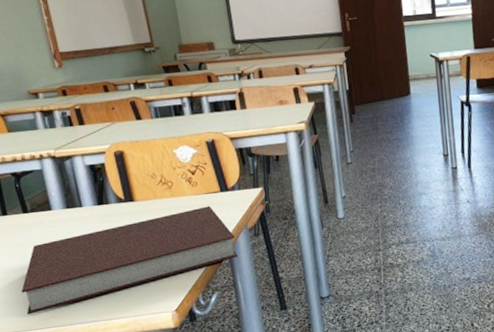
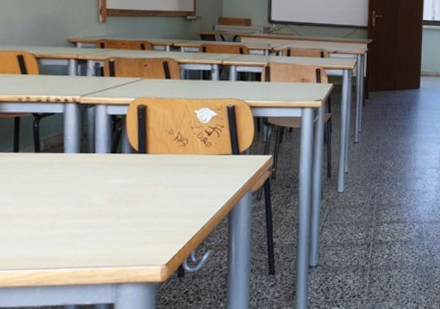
notebook: present [21,206,239,315] -> none [14,166,238,254]

